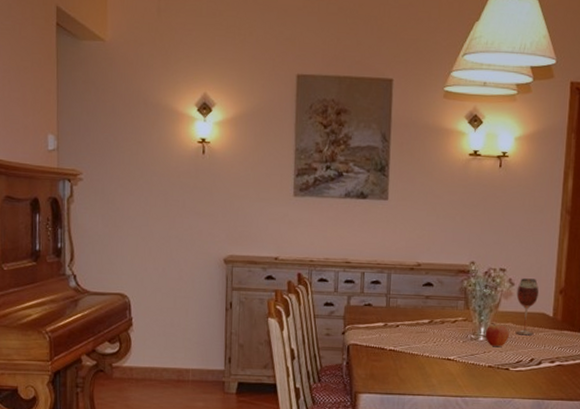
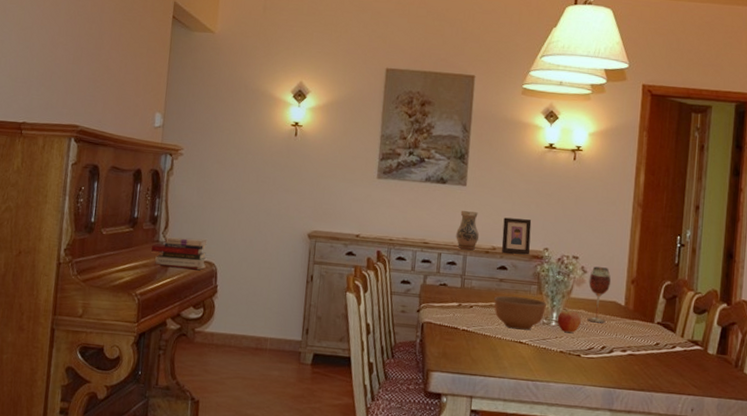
books: none [58,268,118,303] -> present [151,236,208,270]
ceramic pitcher: none [379,227,404,268] -> present [456,211,480,250]
bowl: none [420,313,474,347] -> present [494,295,546,330]
picture frame: none [426,231,457,270] -> present [501,217,532,255]

